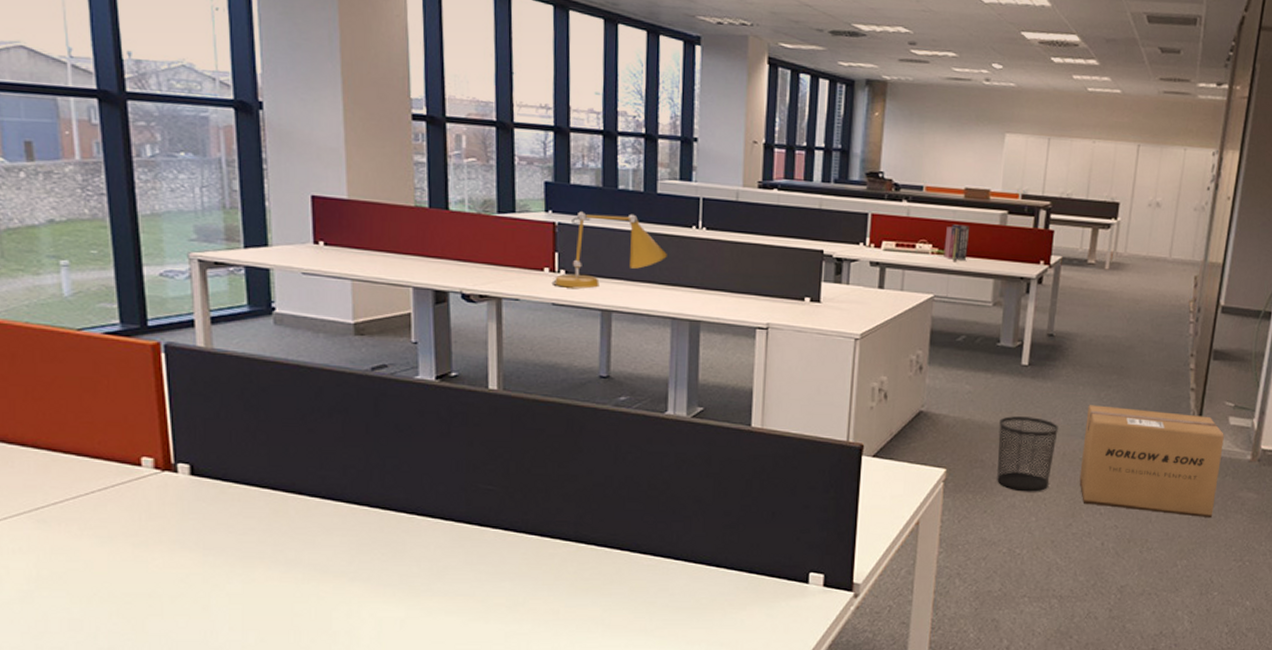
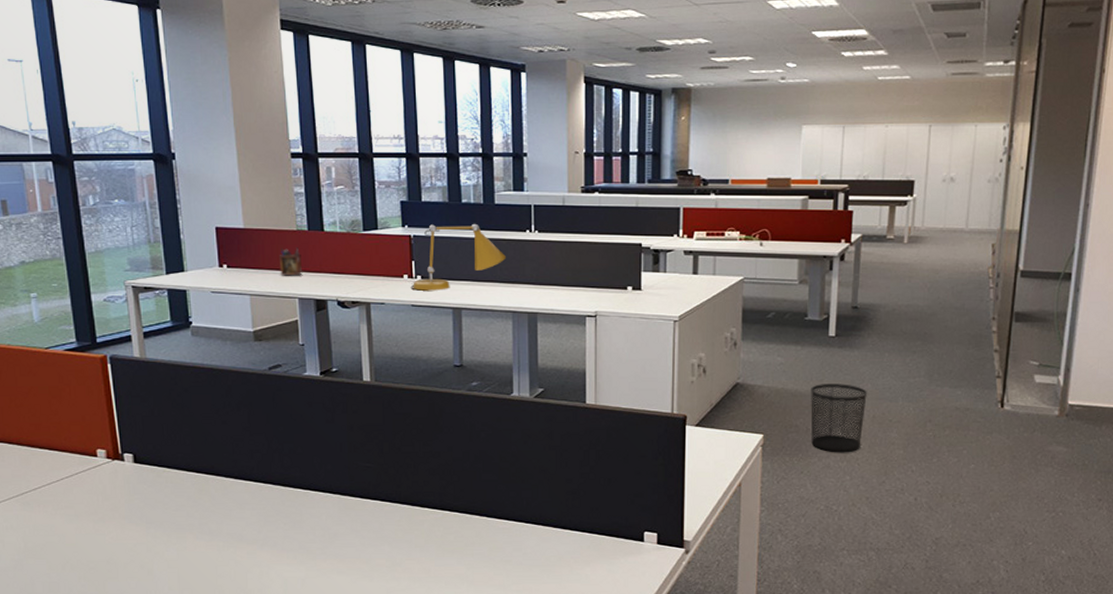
desk organizer: none [390,226,420,261] -> present [278,247,303,276]
books: present [943,224,970,260] -> none [751,212,774,244]
box: present [1079,405,1224,517] -> none [890,370,1030,471]

